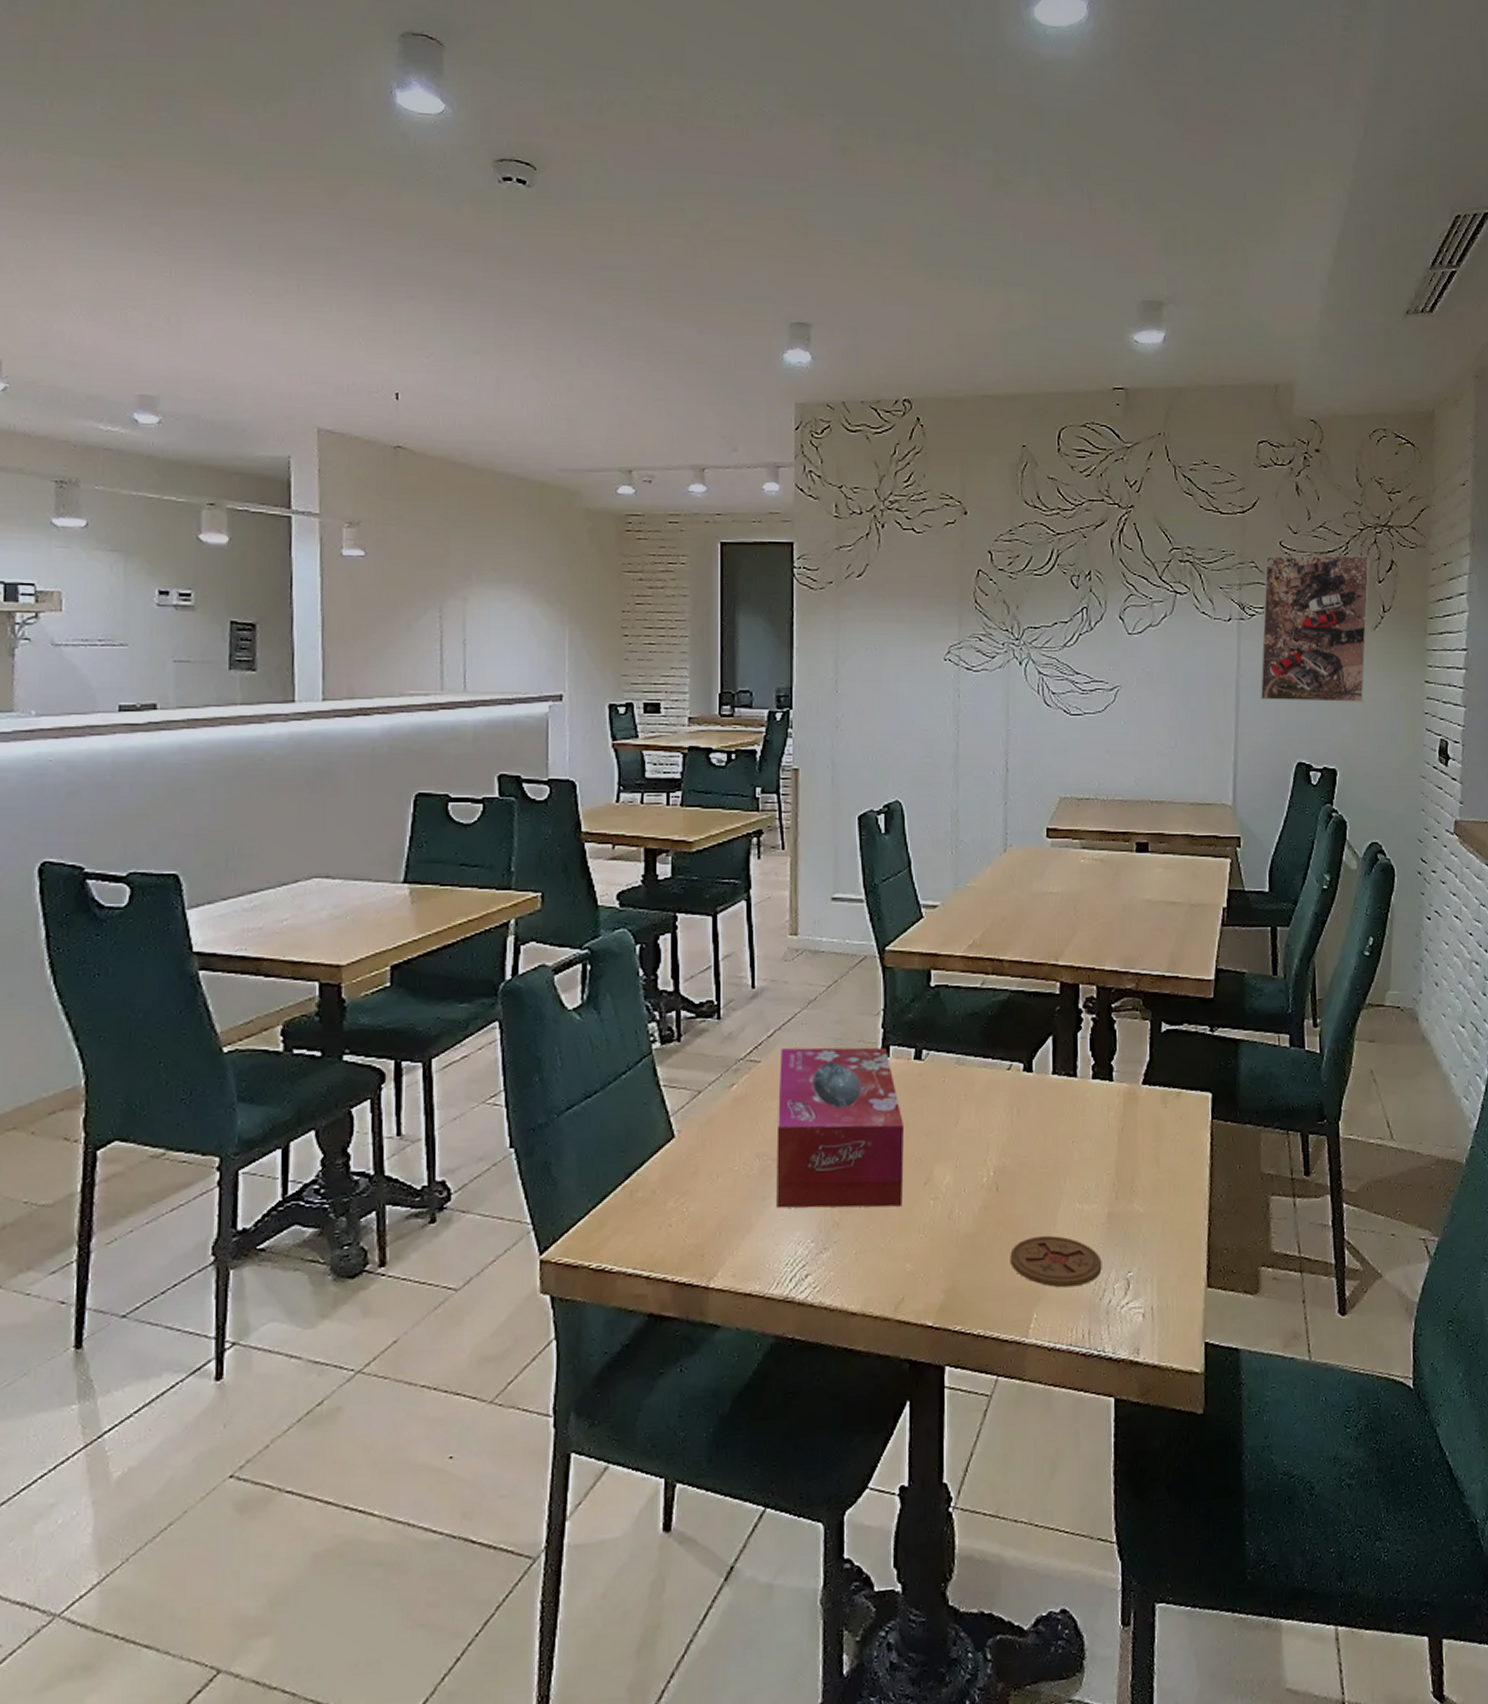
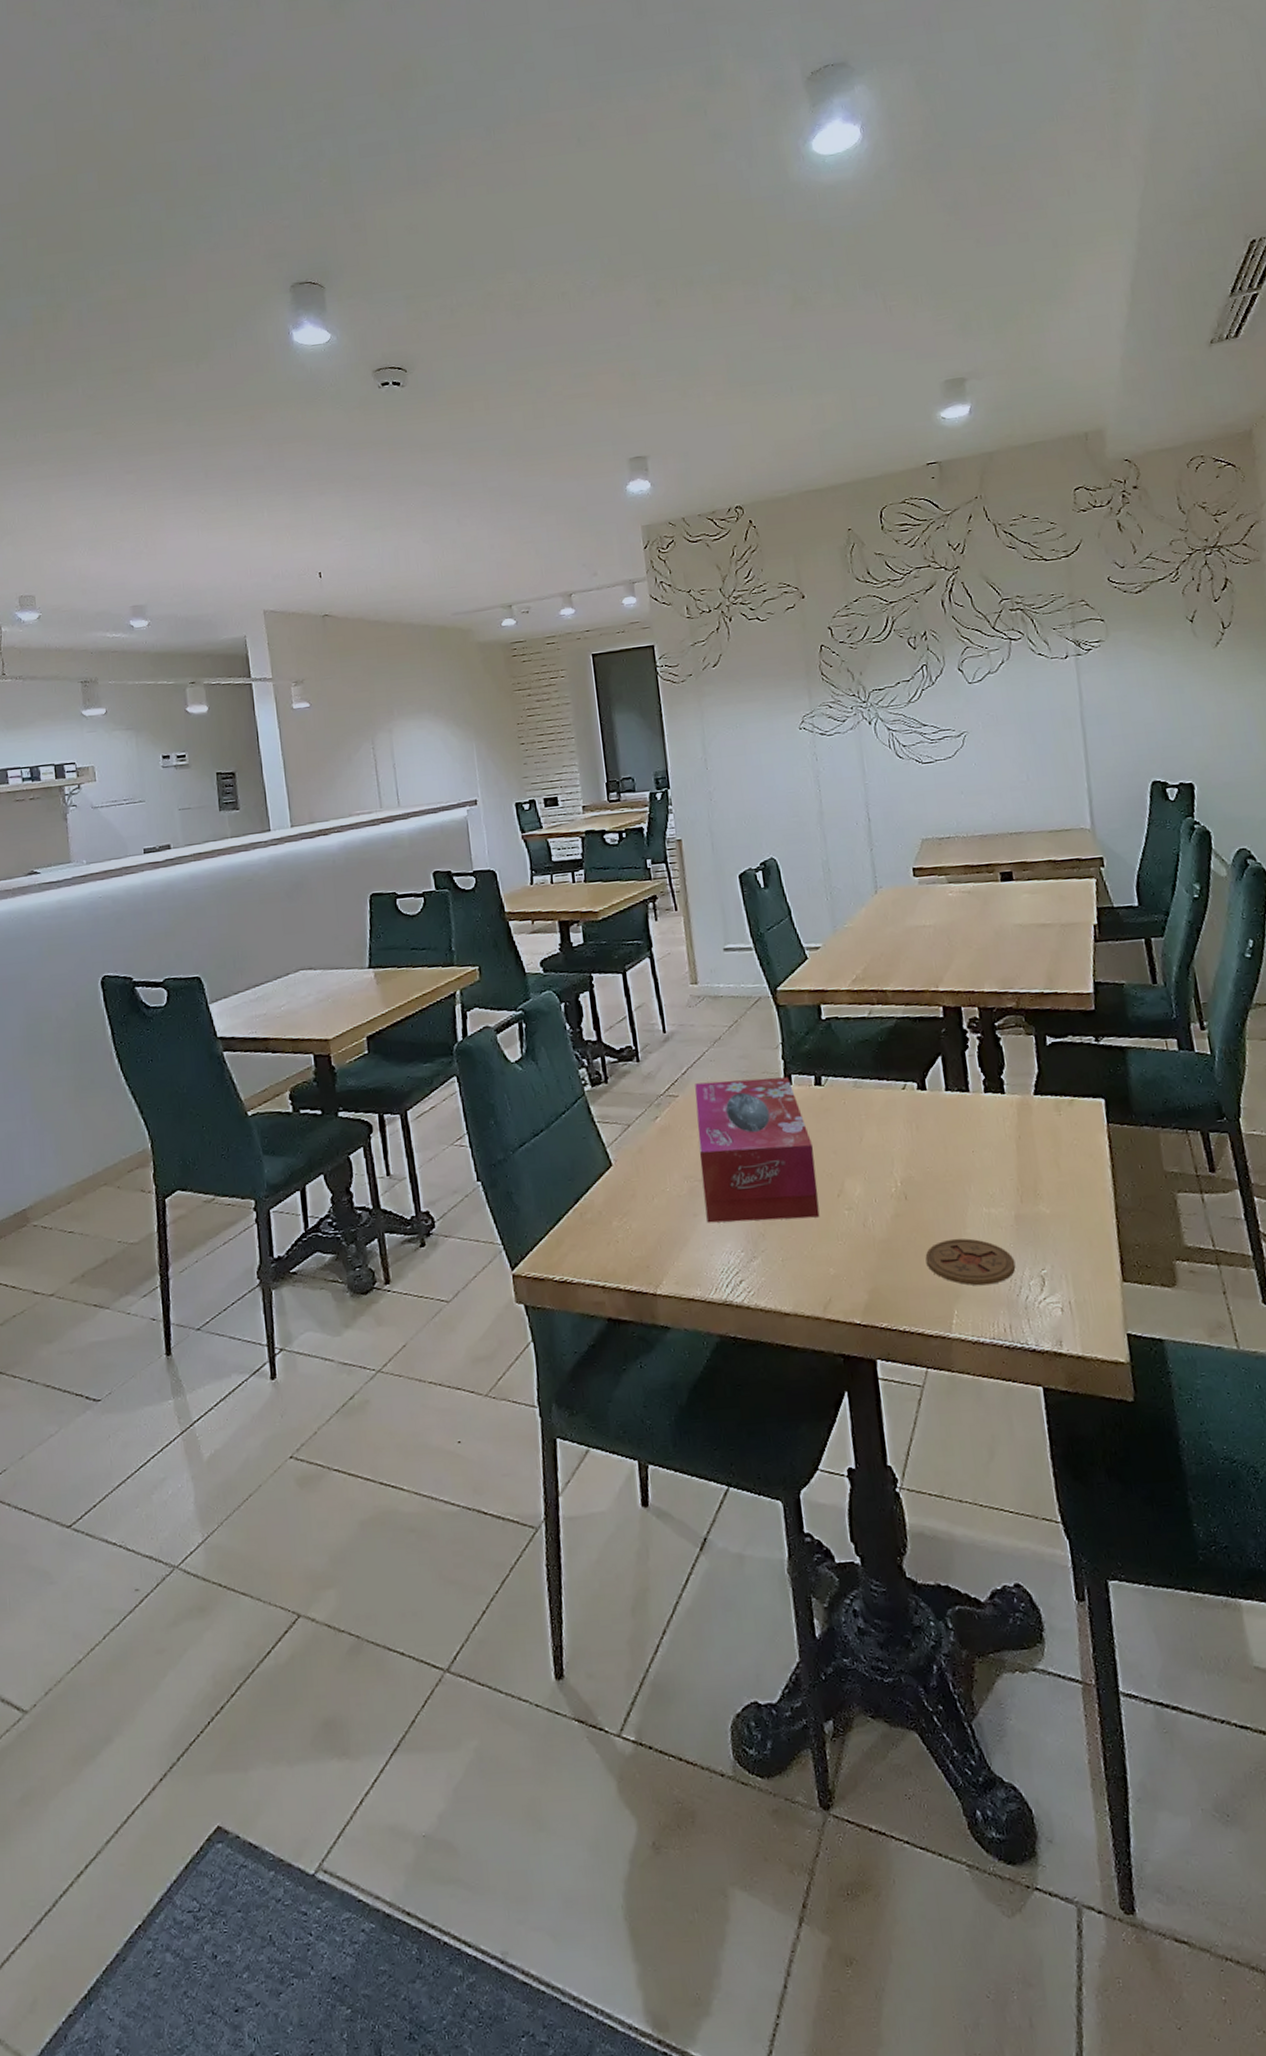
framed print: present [1260,554,1370,702] -> none [1095,576,1213,728]

